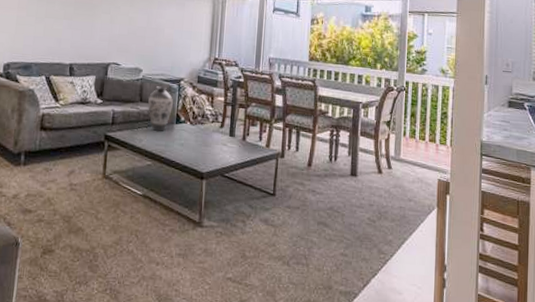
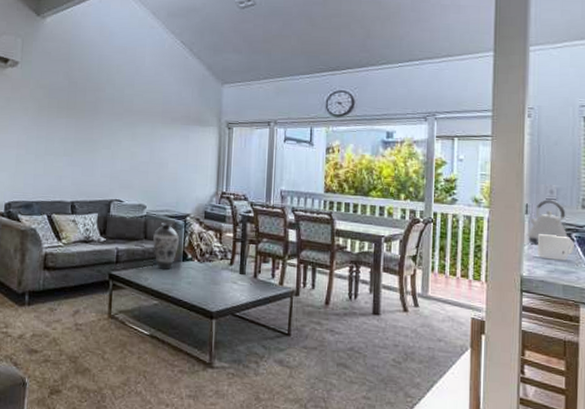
kettle: none [486,72,521,113] -> present [527,199,568,245]
mug: none [495,103,527,128] -> present [537,234,574,261]

